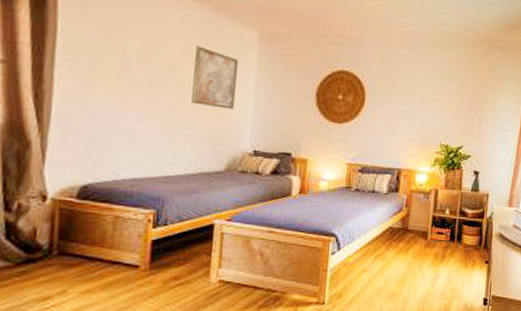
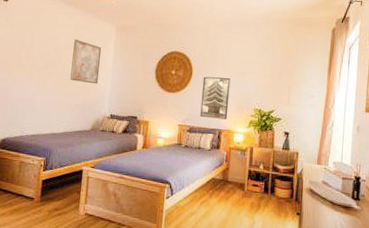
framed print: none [374,104,413,157] -> present [200,76,231,120]

